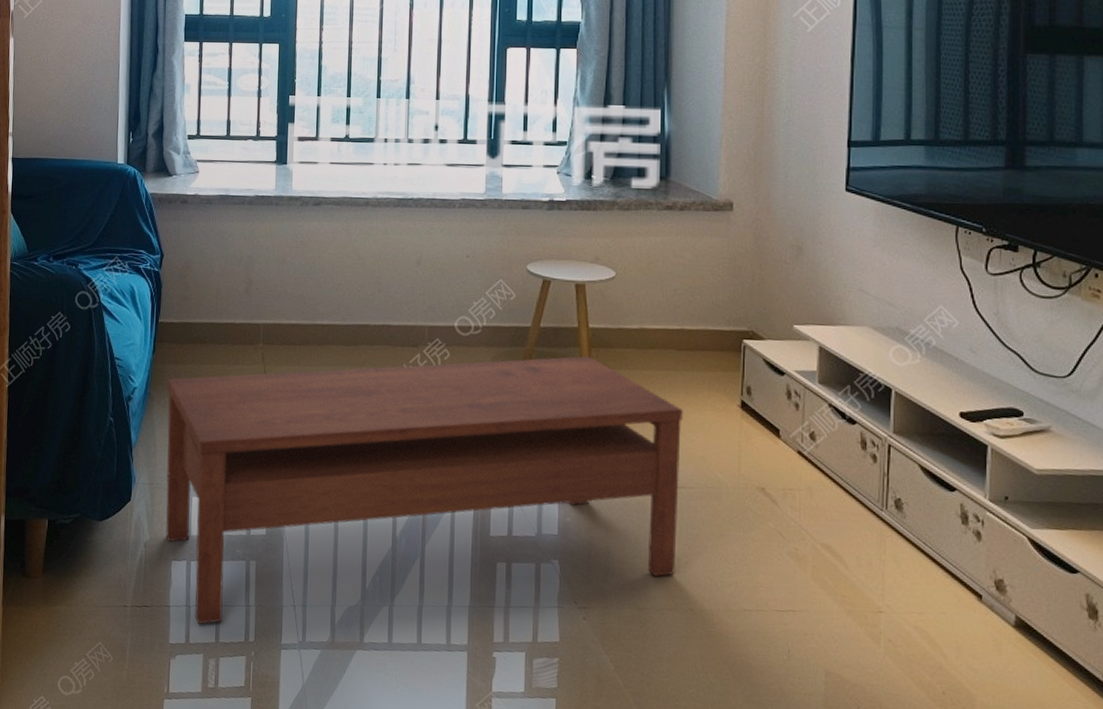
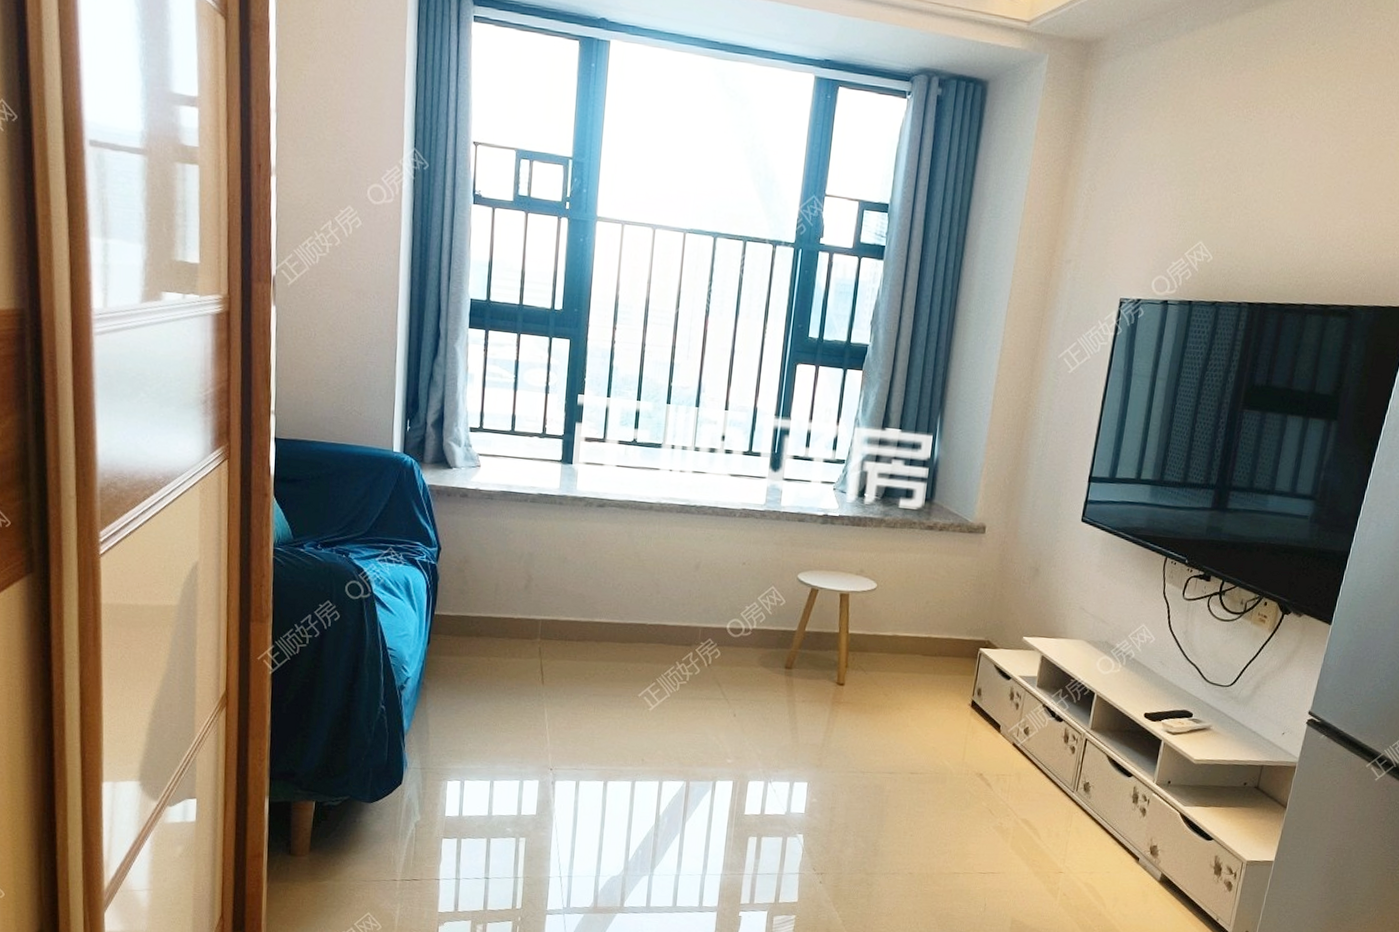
coffee table: present [166,356,683,625] -> none [437,658,923,895]

